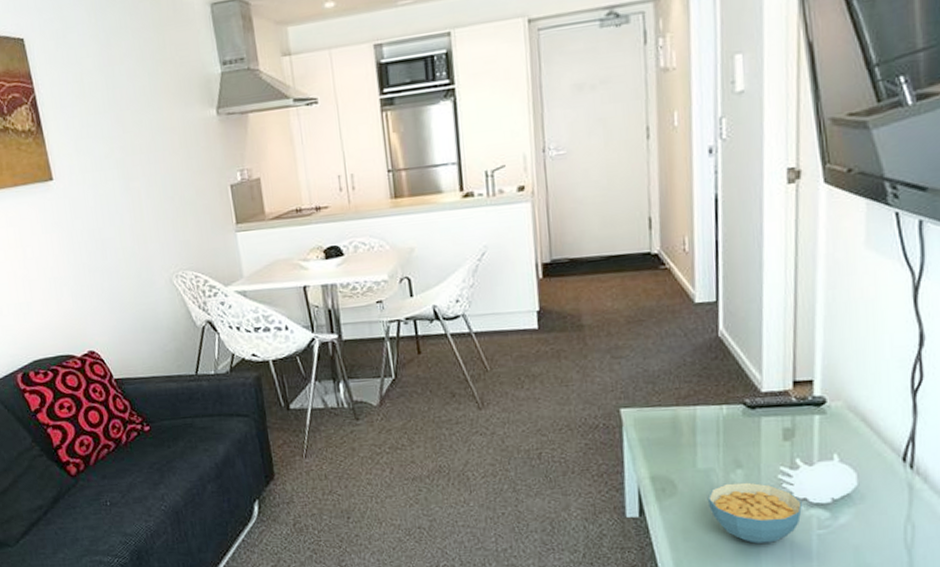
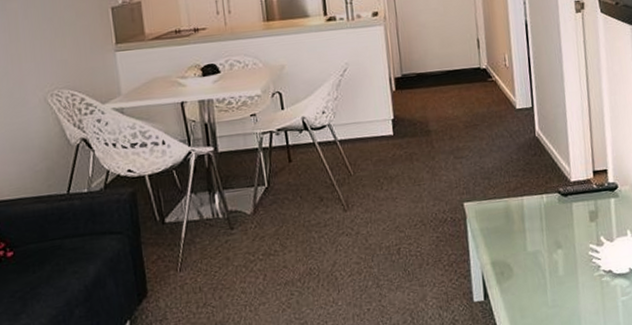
cereal bowl: present [707,482,803,544] -> none [537,260,609,315]

